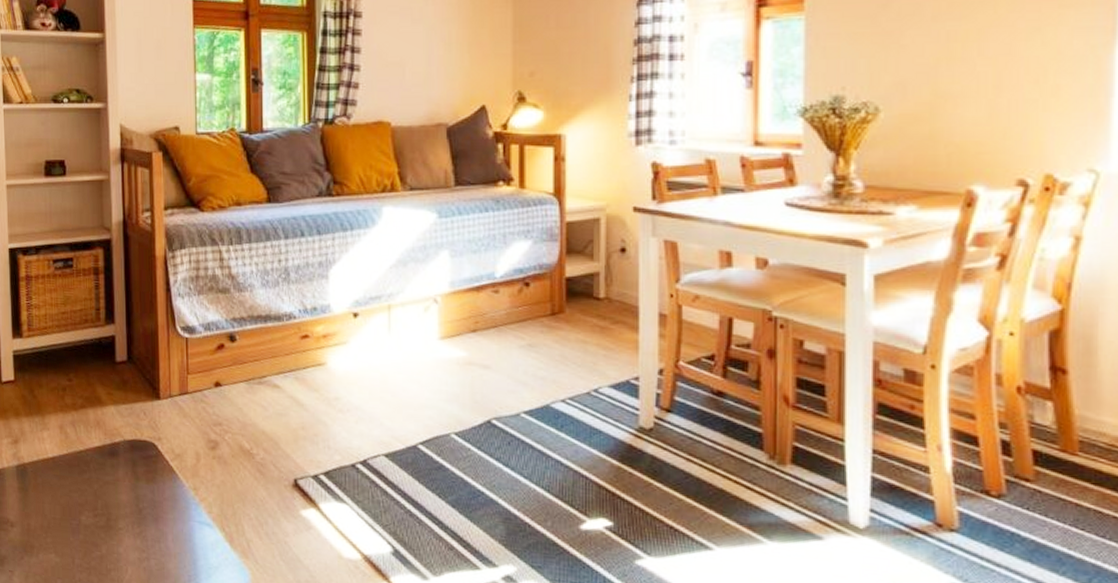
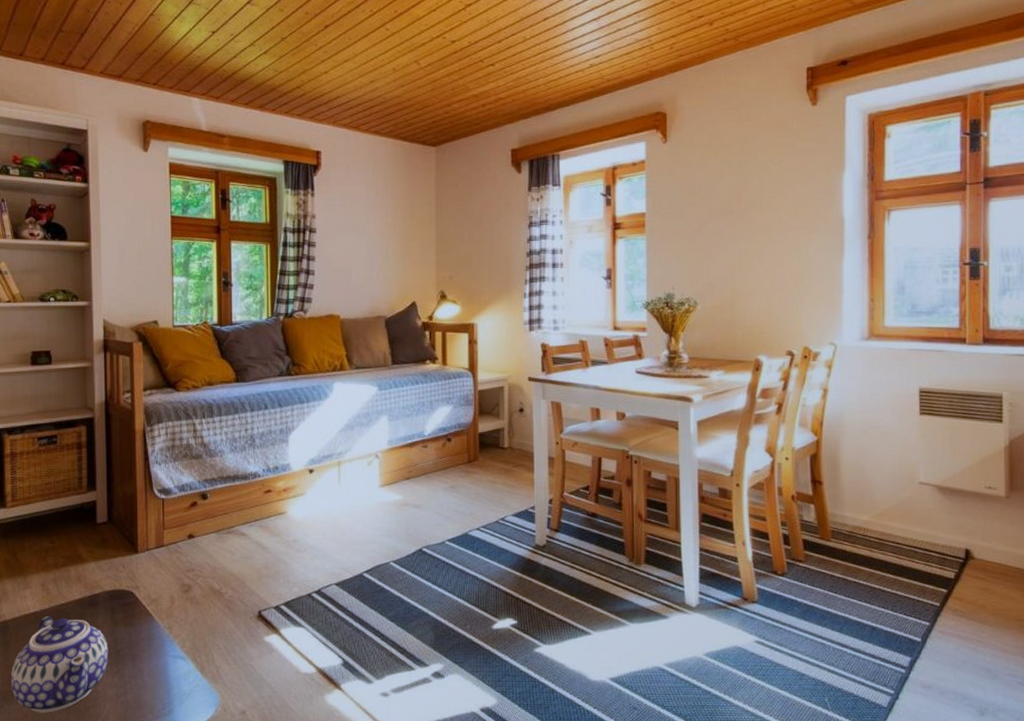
teapot: none [30,463,130,571] -> present [11,616,108,713]

